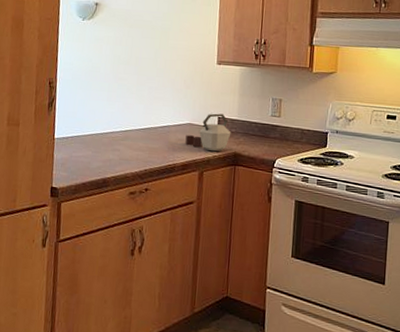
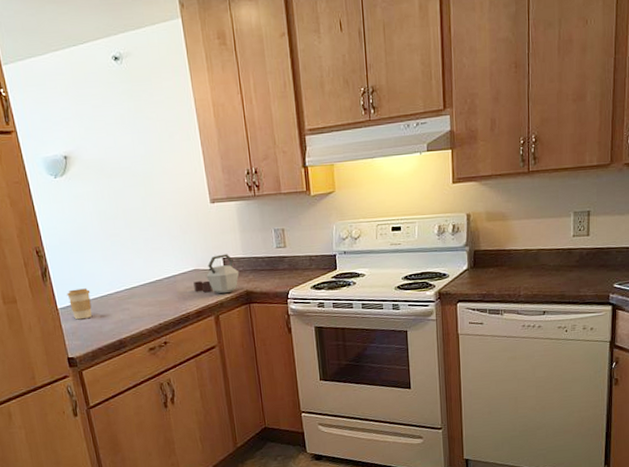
coffee cup: none [66,122,88,153] -> present [67,288,93,320]

